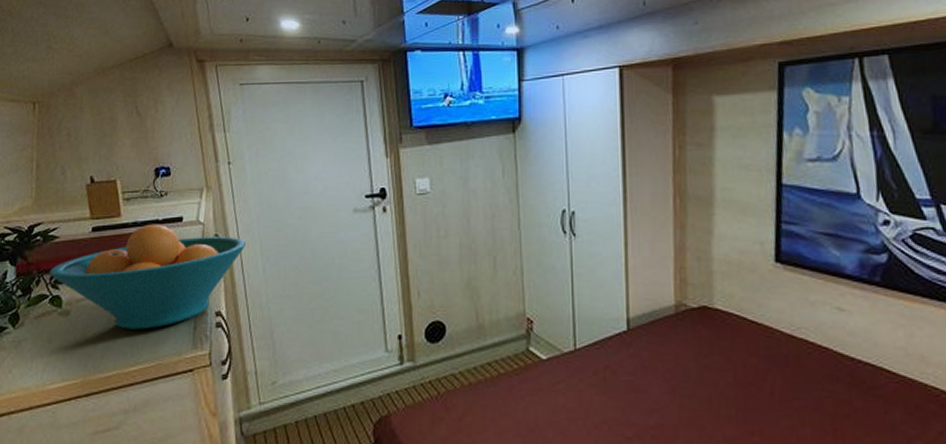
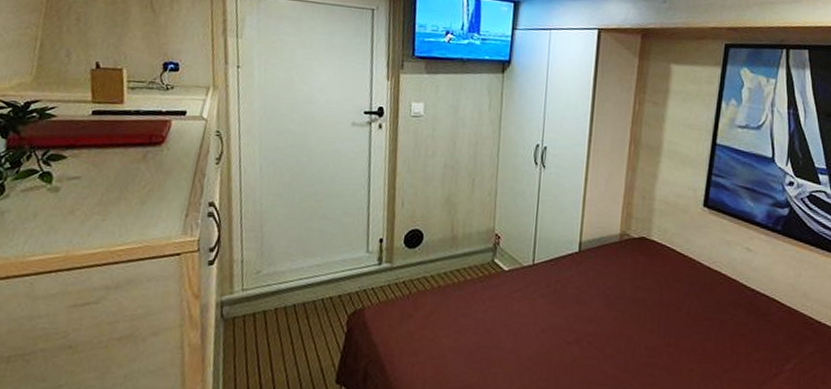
fruit bowl: present [49,224,247,330] -> none [41,113,247,212]

